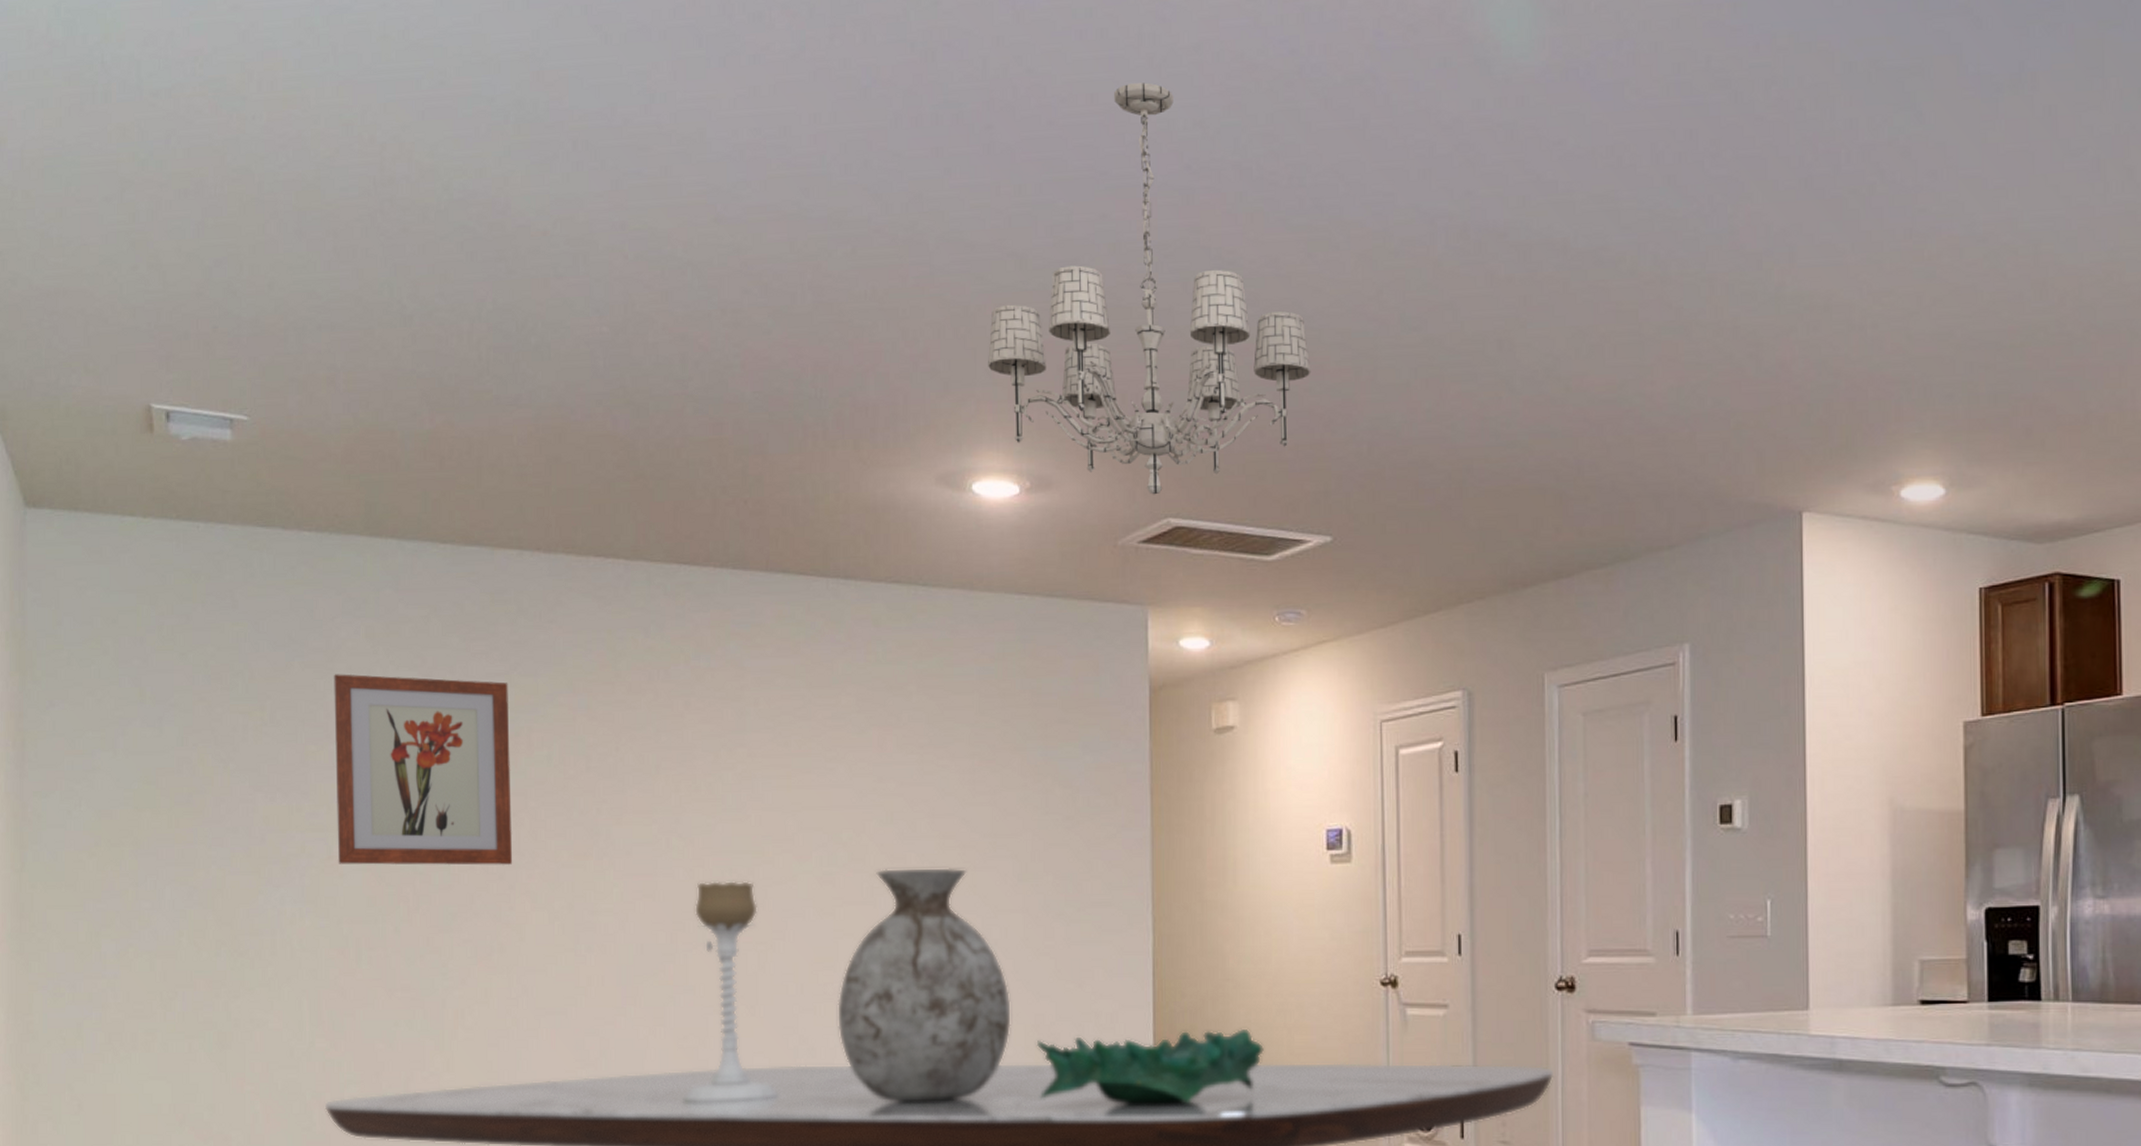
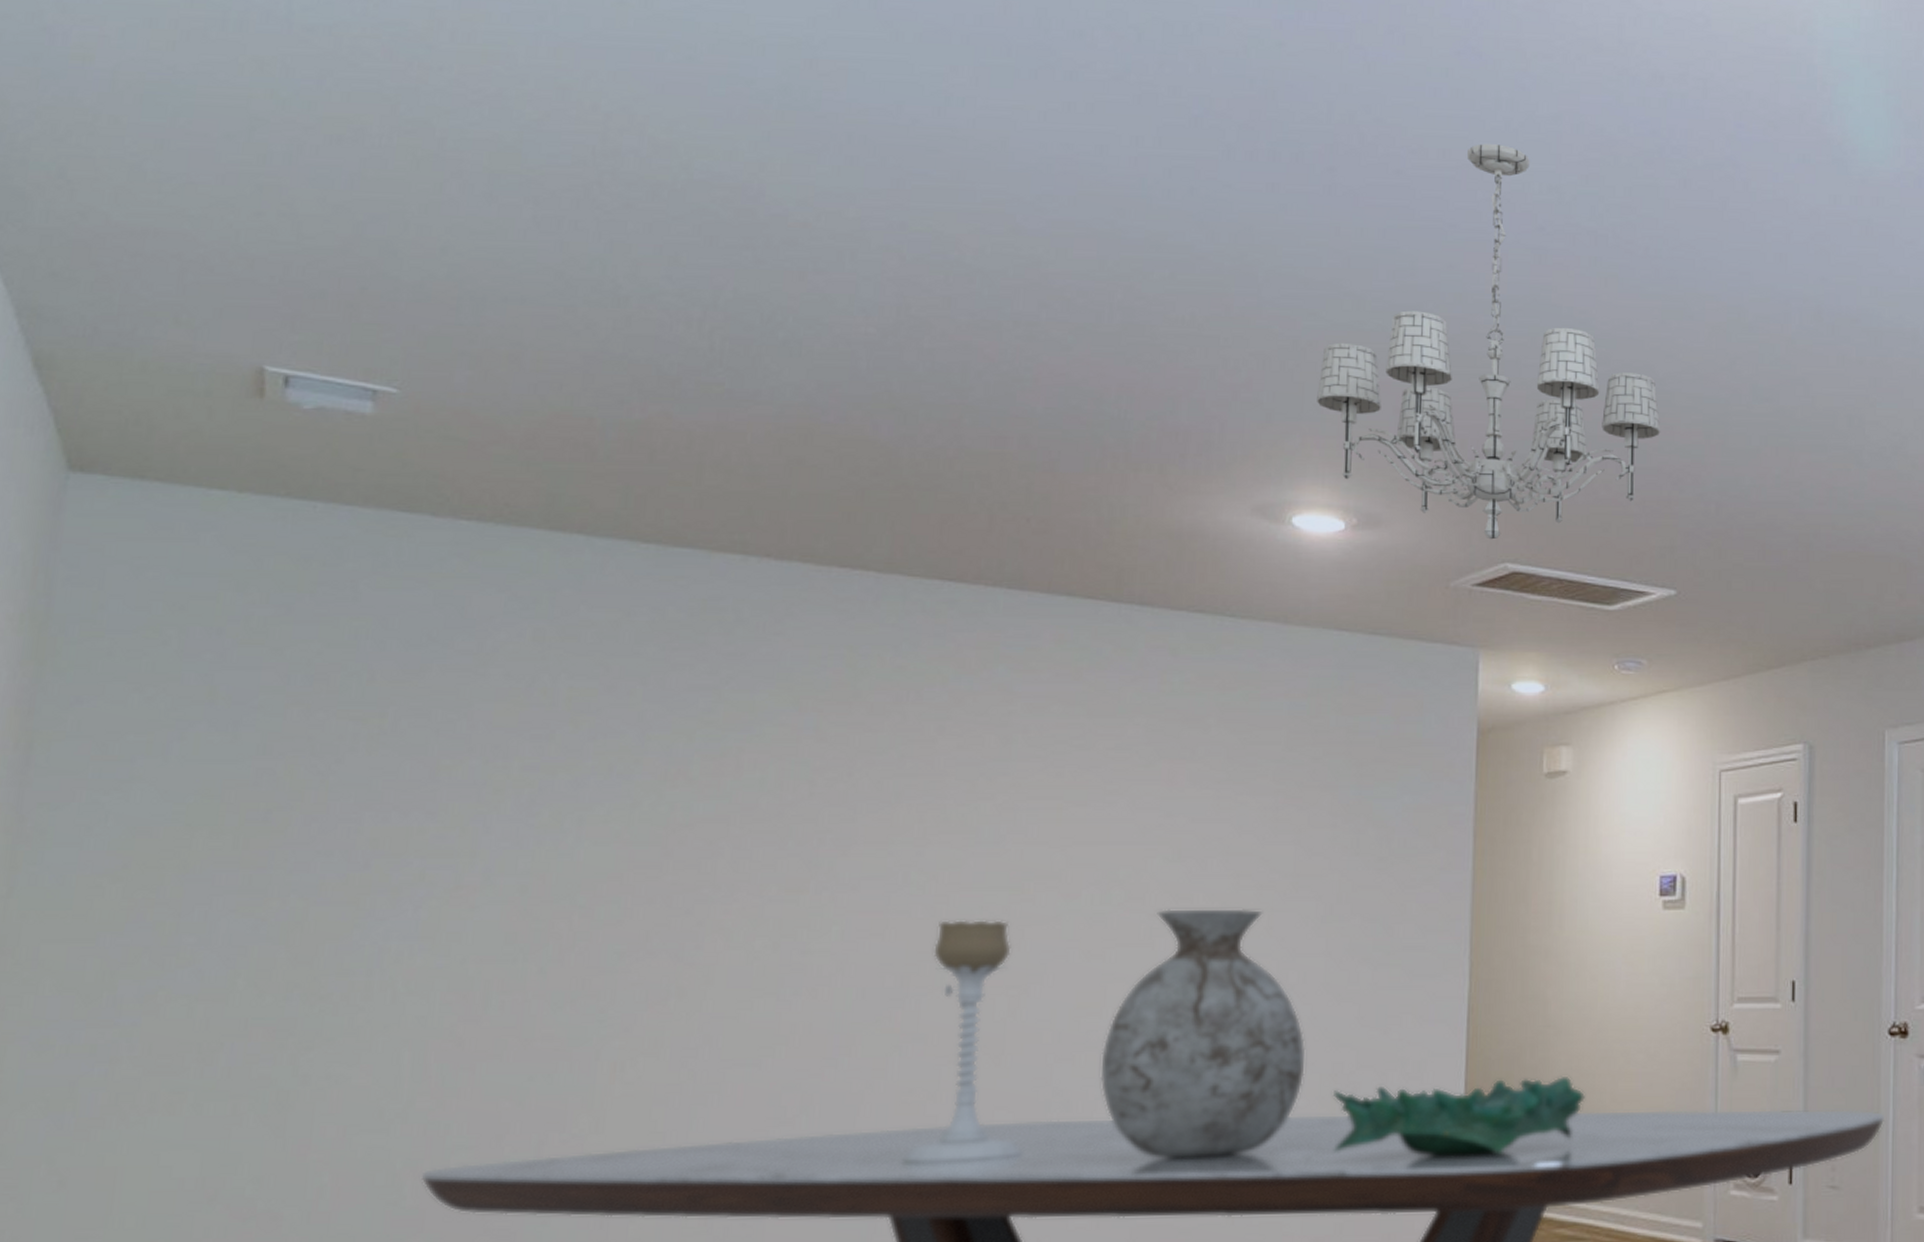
wall art: present [334,674,512,865] -> none [469,680,716,899]

